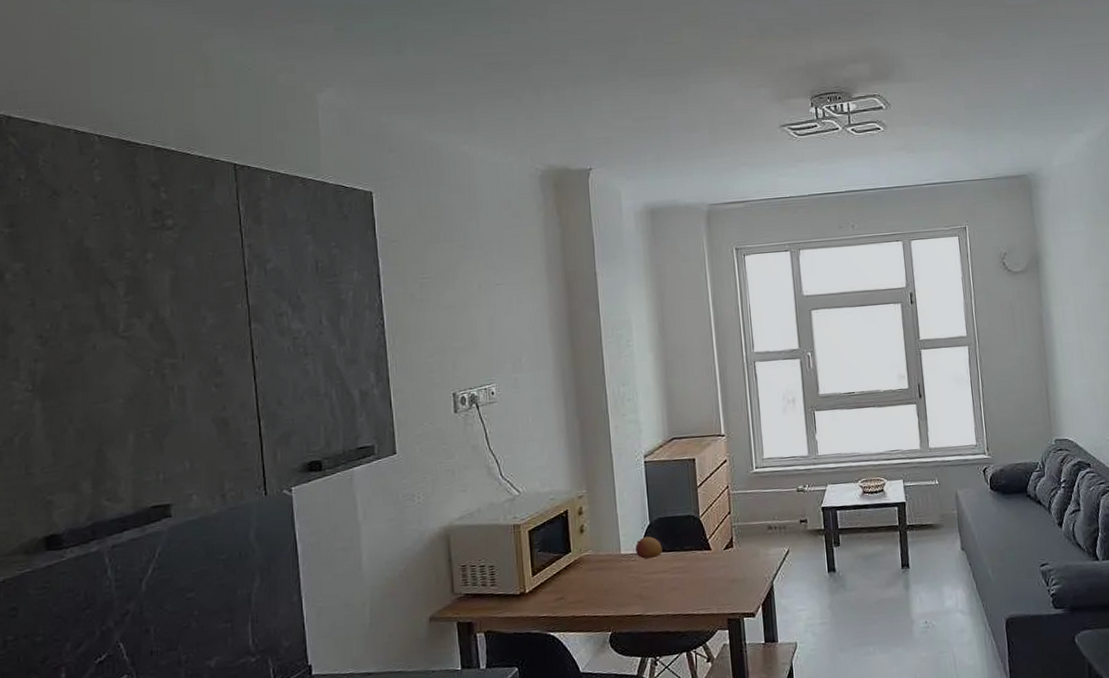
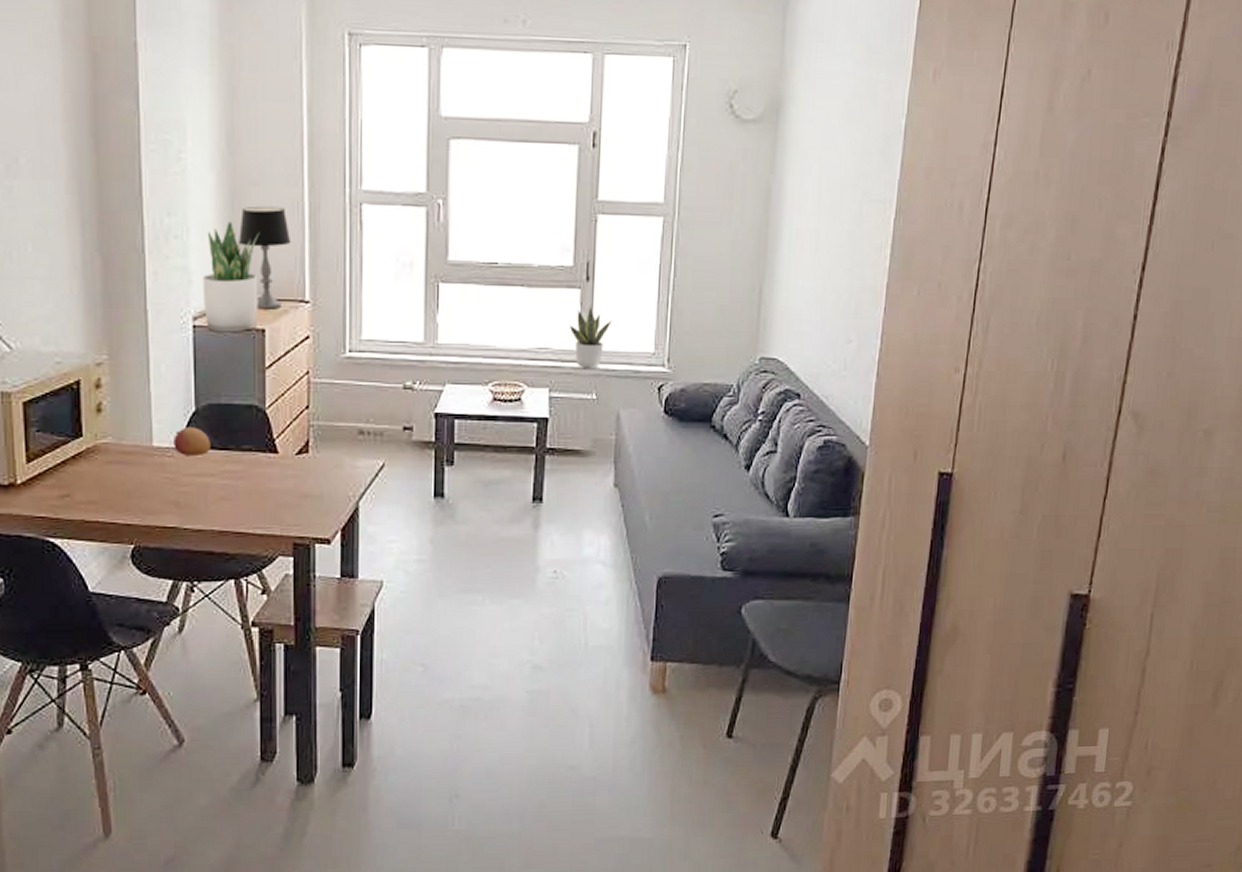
planter: none [648,384,690,465] -> present [202,220,260,333]
table lamp: none [672,370,709,445] -> present [239,205,292,309]
potted plant: none [912,415,942,462] -> present [570,306,612,368]

